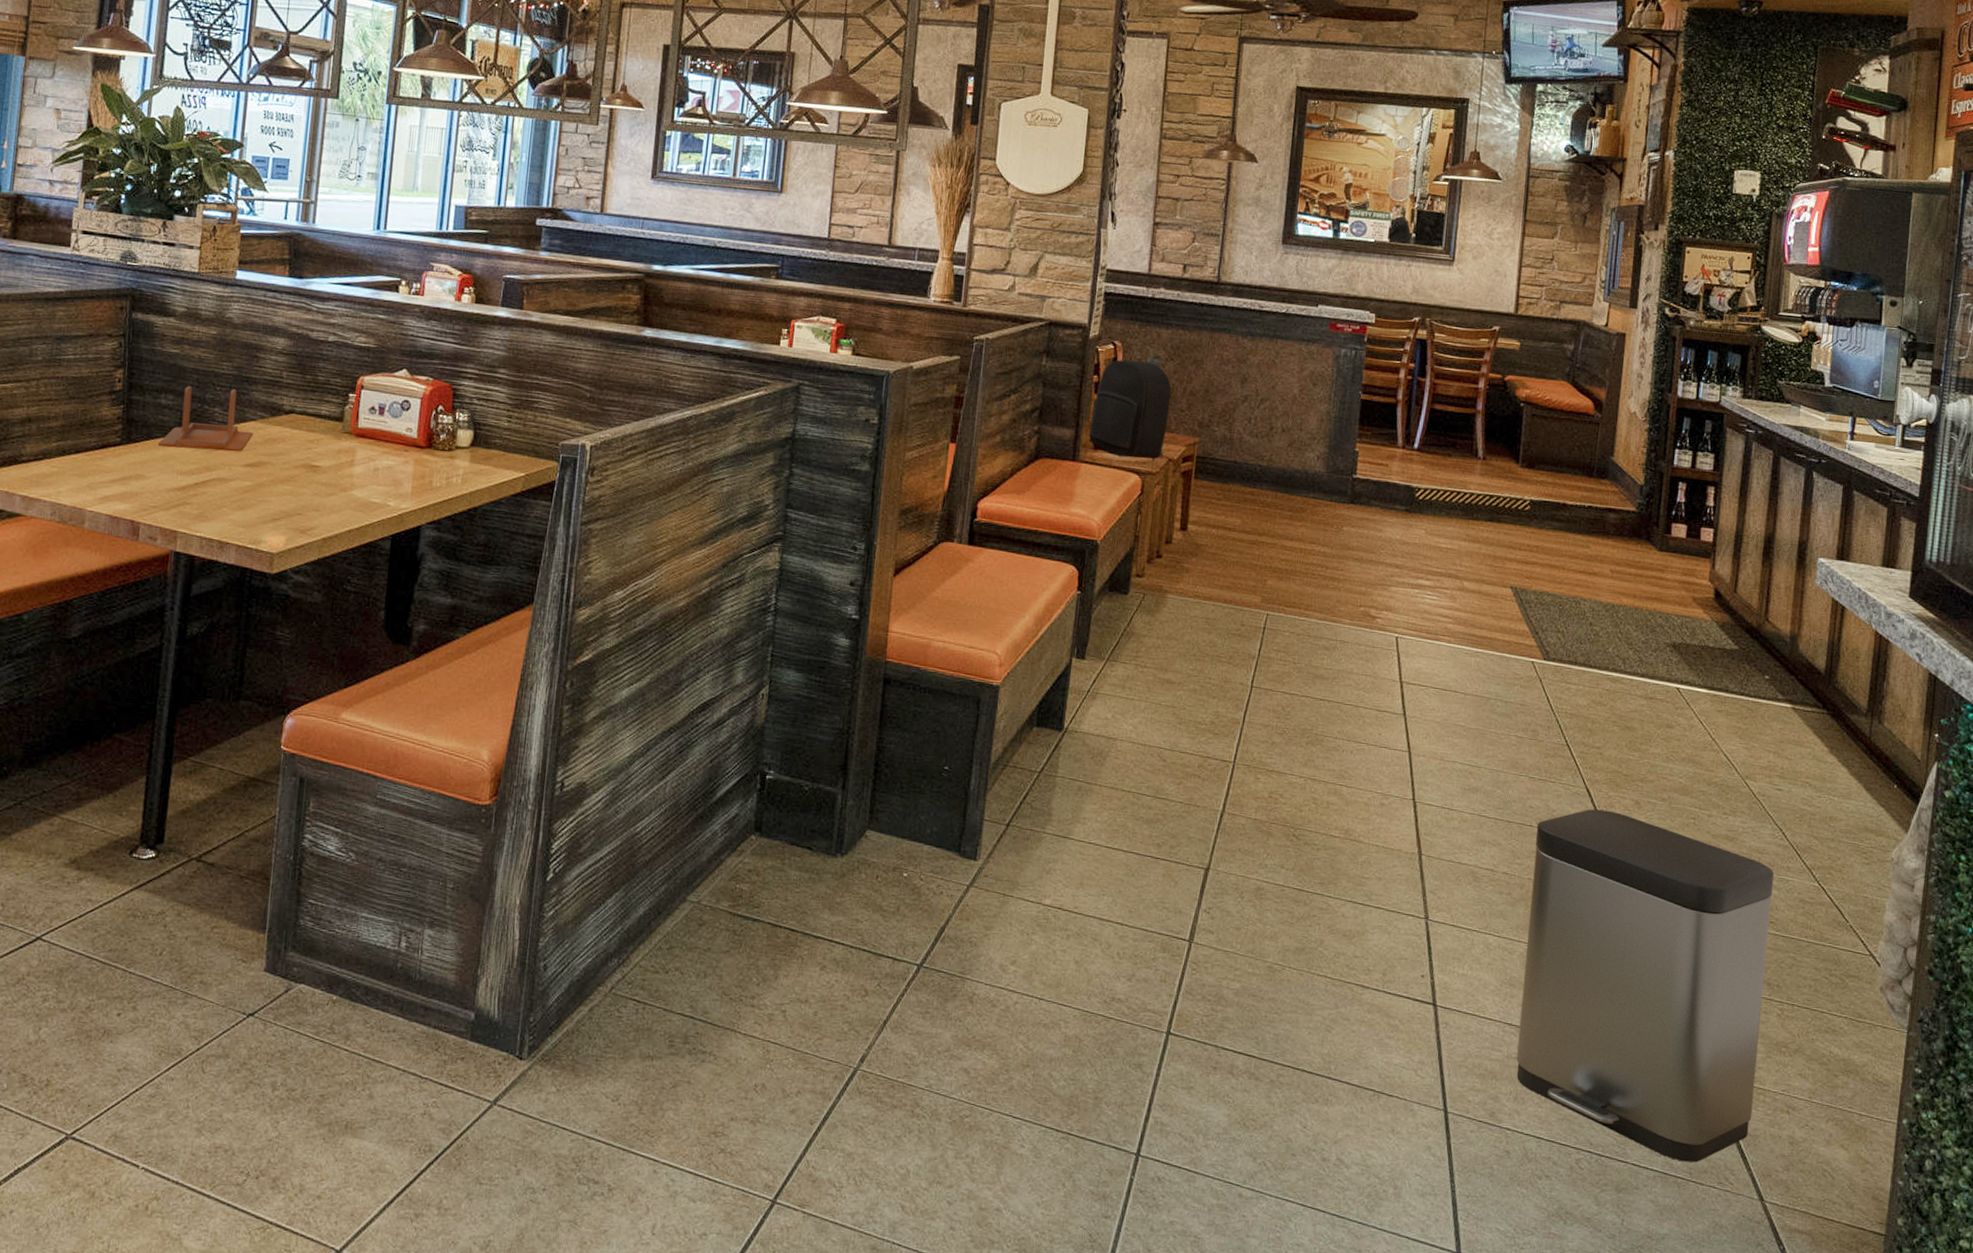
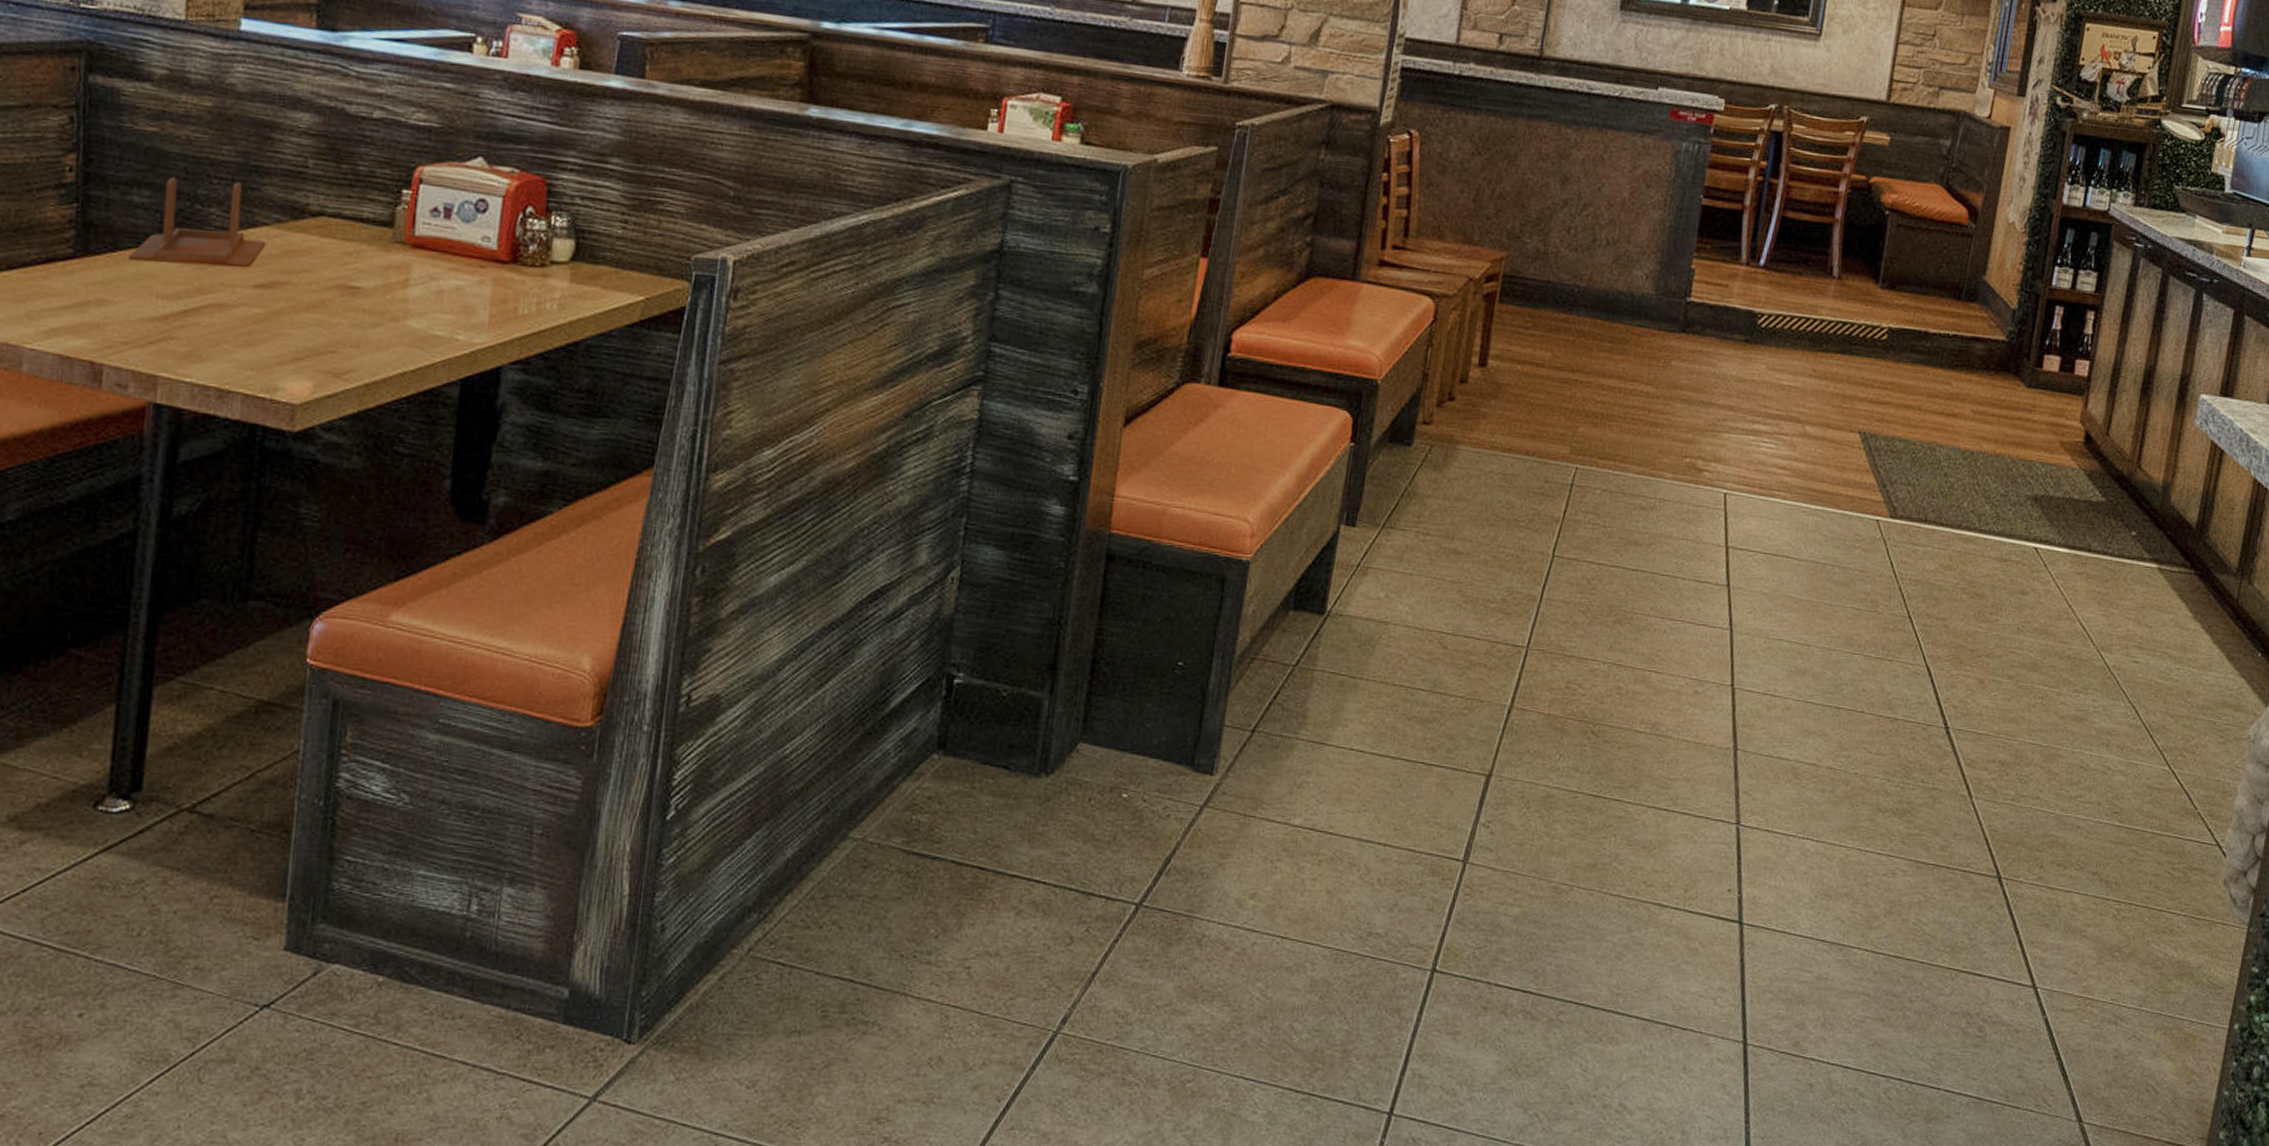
backpack: present [1088,355,1172,461] -> none [1373,148,1477,281]
pedal bin: present [1516,809,1775,1163] -> none [1826,690,2124,1084]

